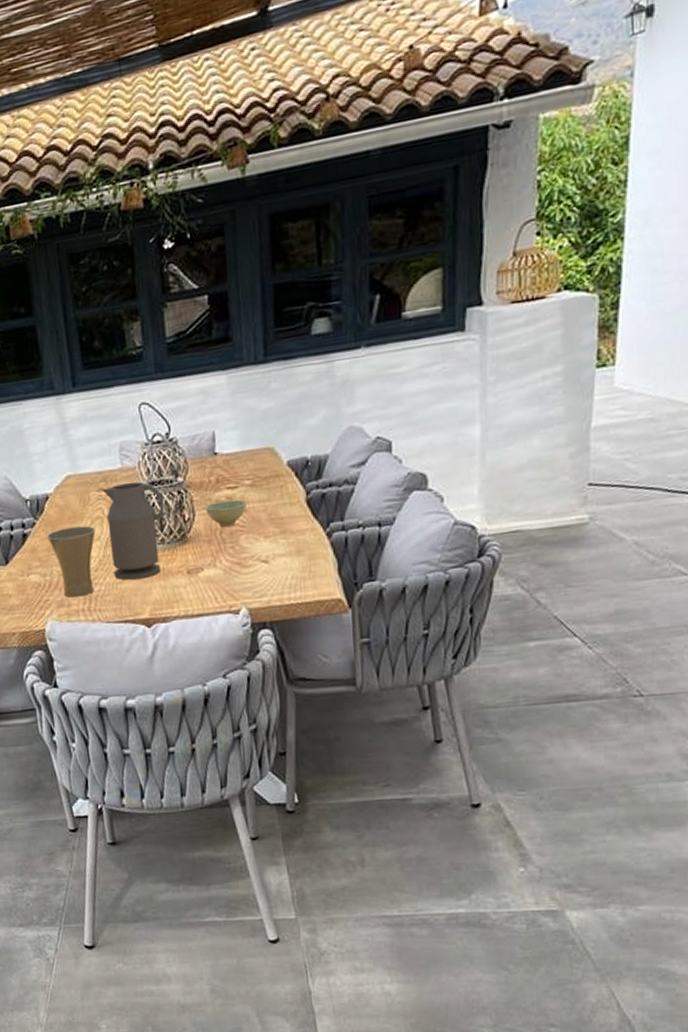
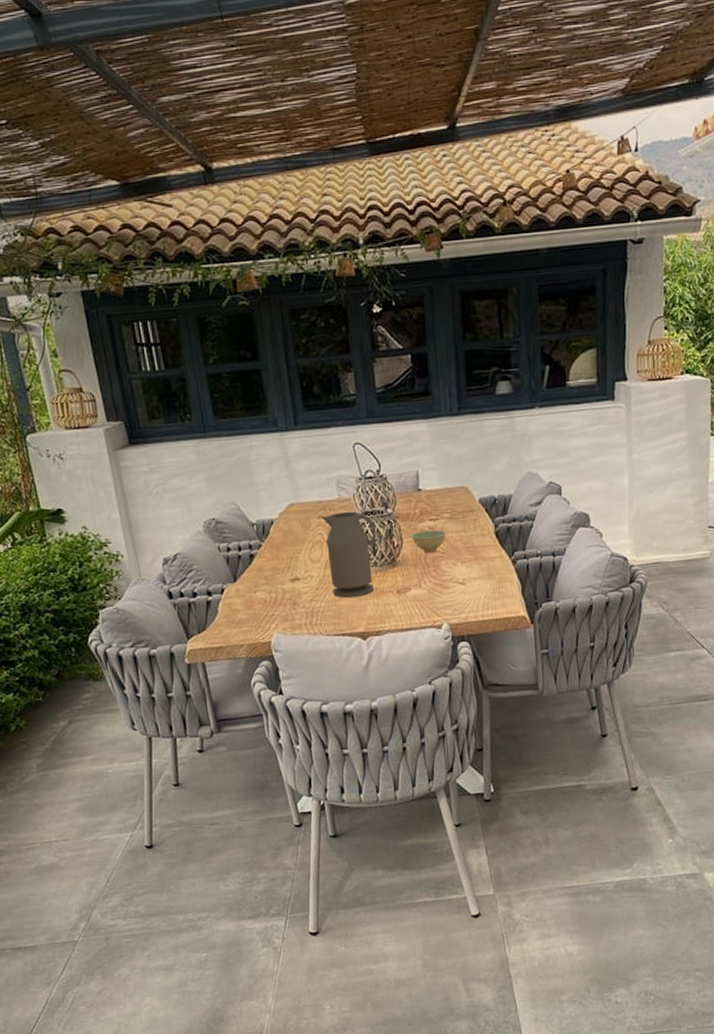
cup: present [47,525,96,598] -> none [272,548,316,613]

